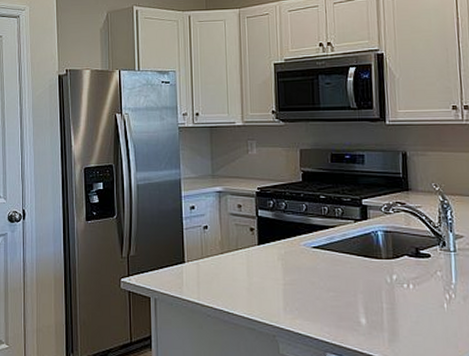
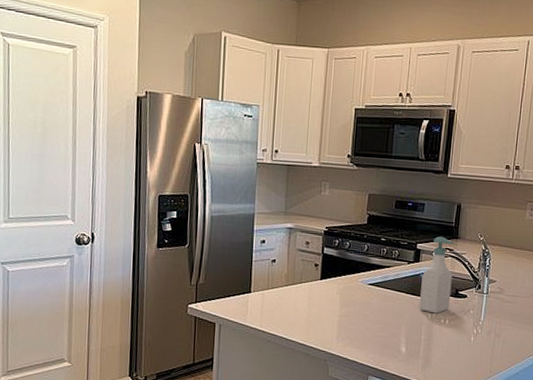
soap bottle: none [373,189,412,277] -> present [419,236,454,314]

